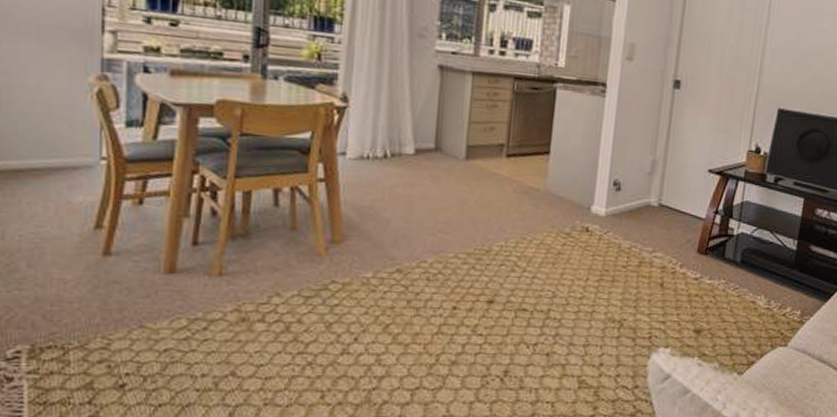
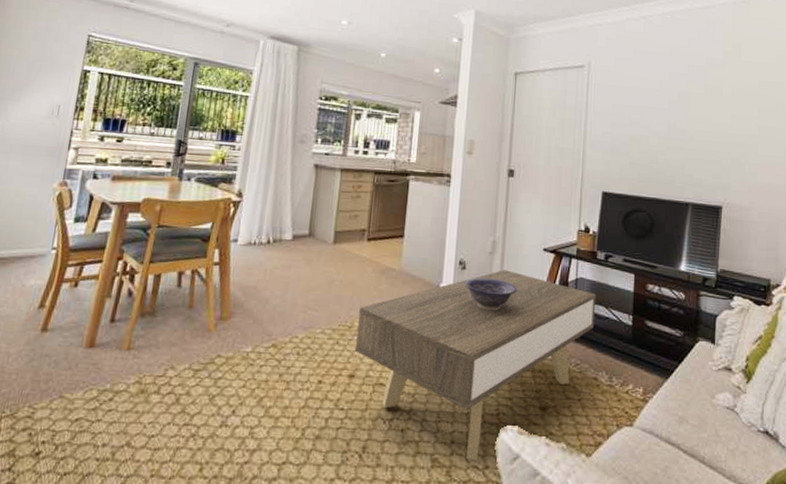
coffee table: none [493,192,762,381] -> present [354,270,596,460]
decorative bowl: none [618,199,678,235] -> present [464,277,518,311]

